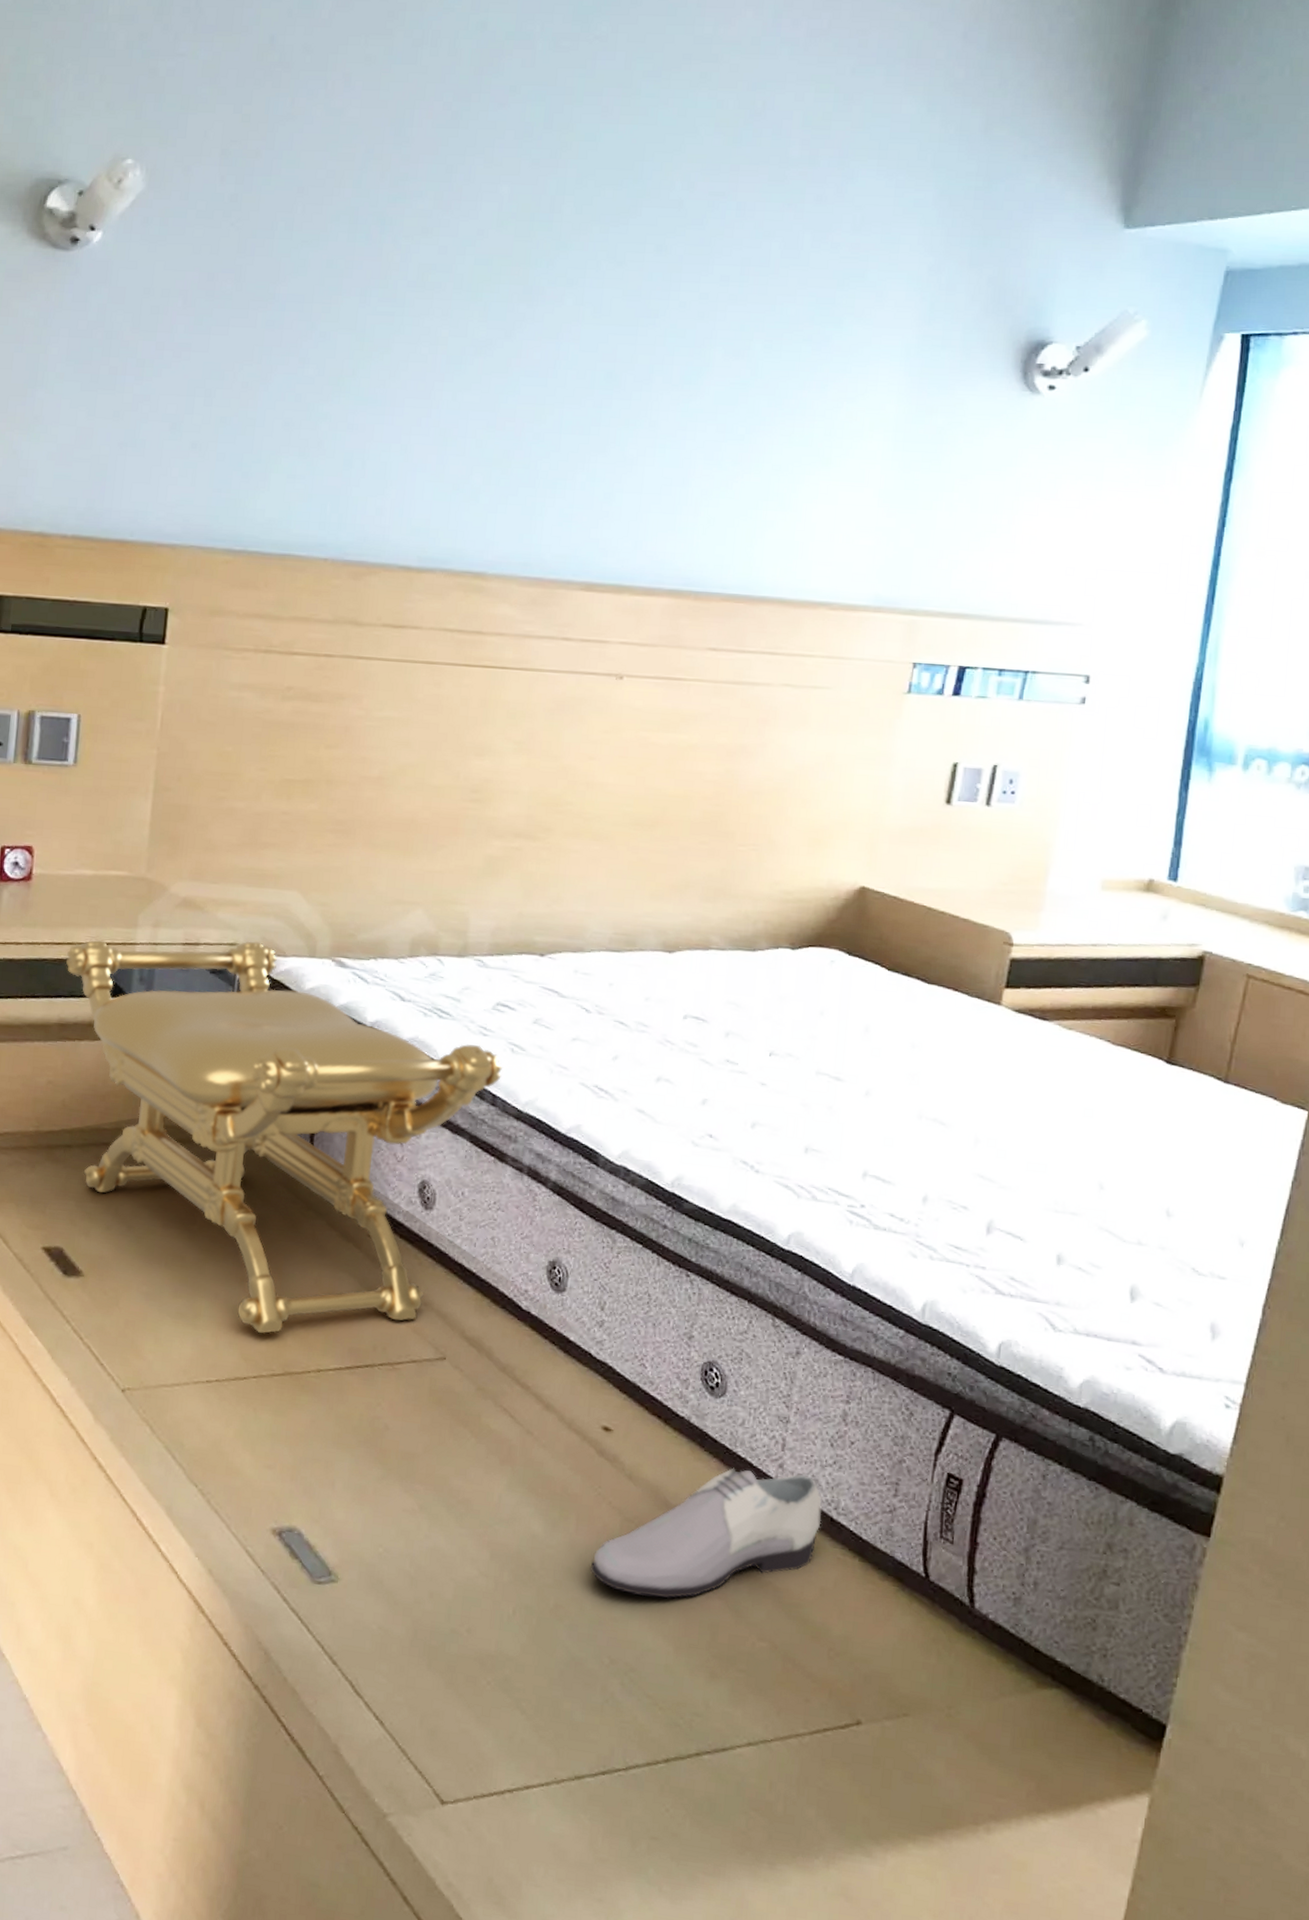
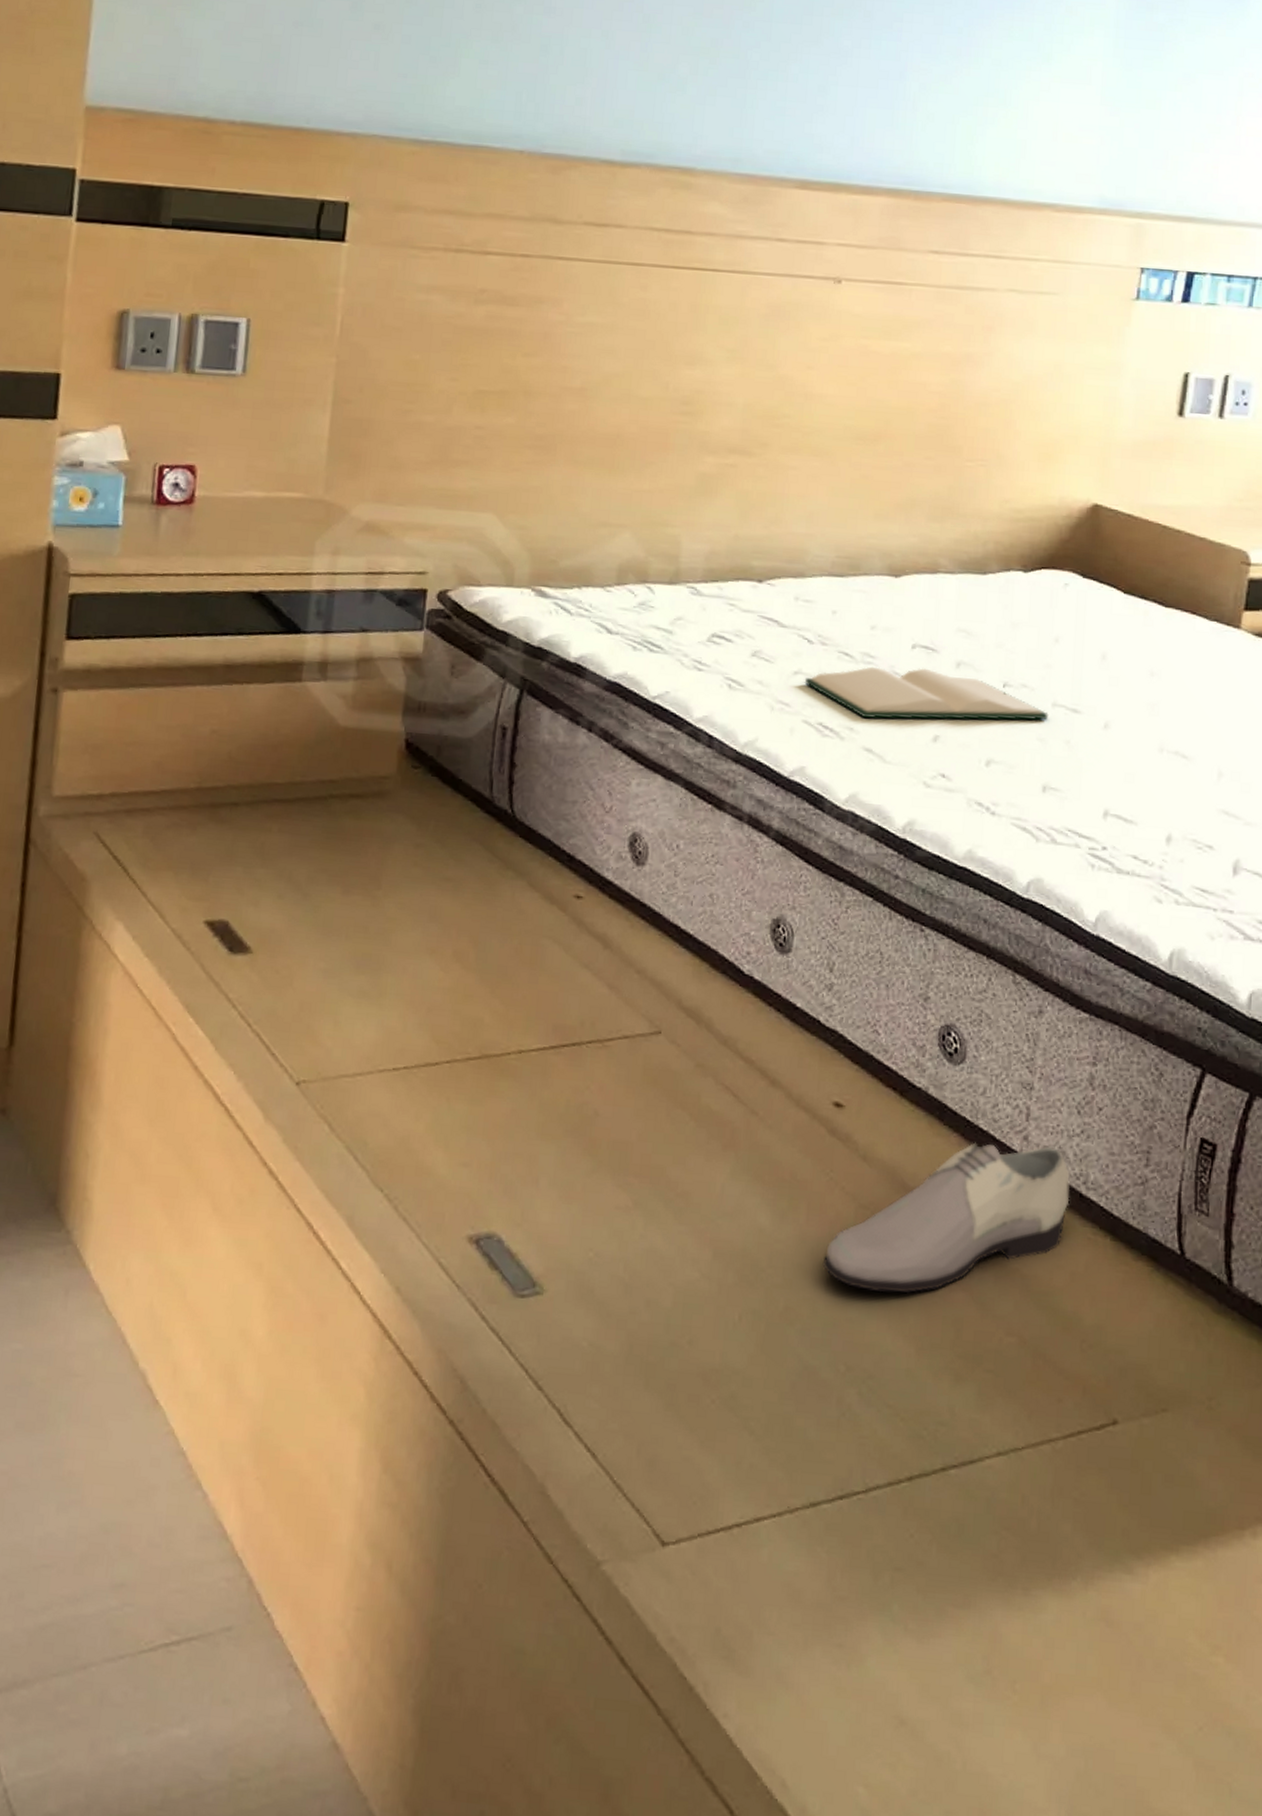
stool: present [65,939,504,1334] -> none [232,569,720,1012]
hardback book: none [582,1035,812,1087] -> present [804,666,1049,721]

